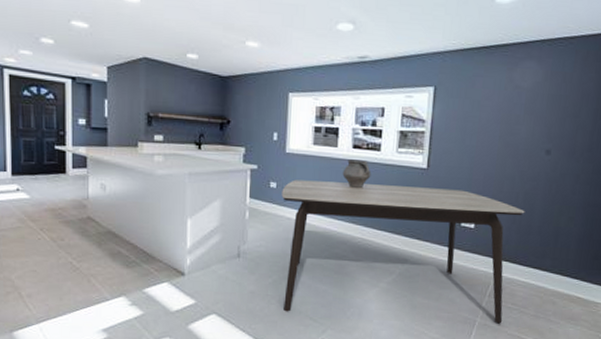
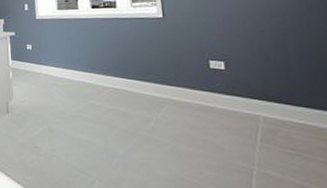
dining table: present [281,179,525,324] -> none [37,33,286,173]
ceramic pot: present [342,159,372,188] -> none [86,17,112,42]

